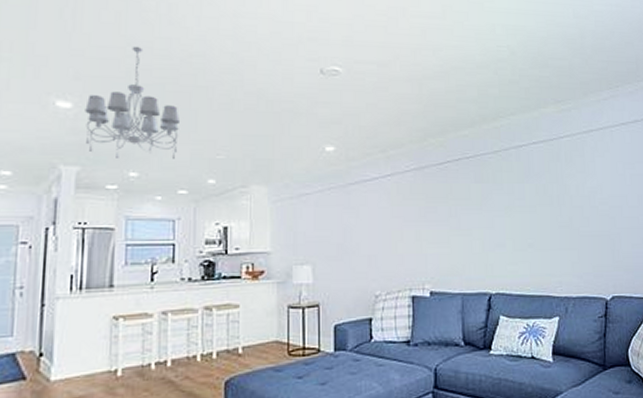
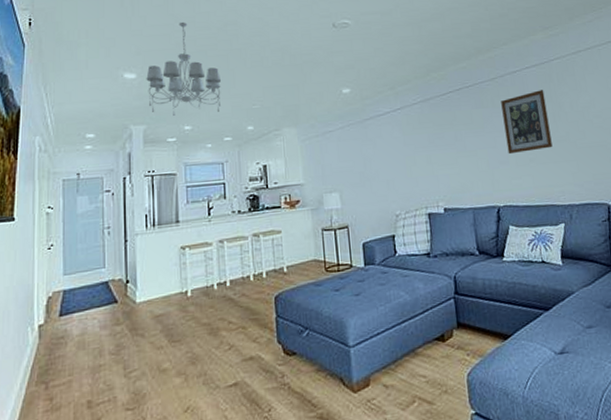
wall art: none [503,169,554,237] -> present [501,90,553,155]

